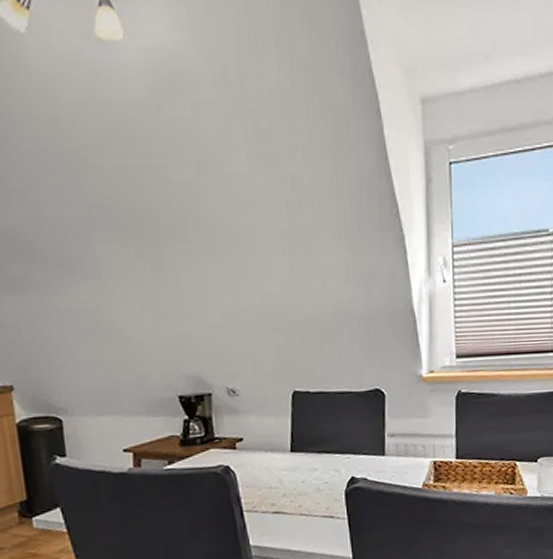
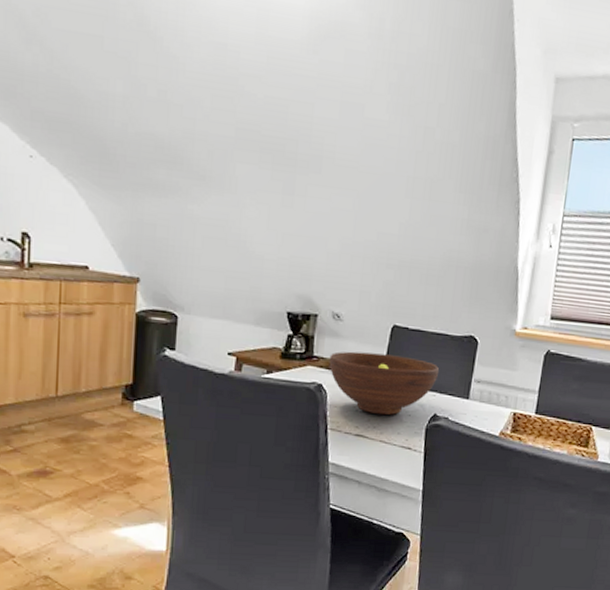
fruit bowl: none [232,422,350,488] -> present [329,351,440,416]

